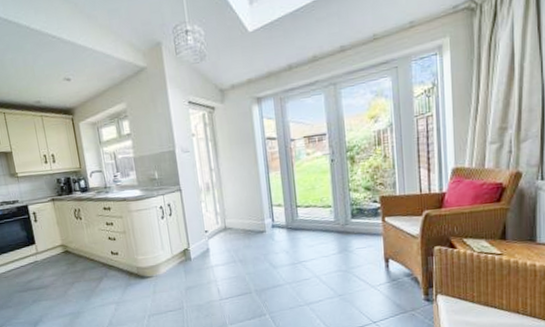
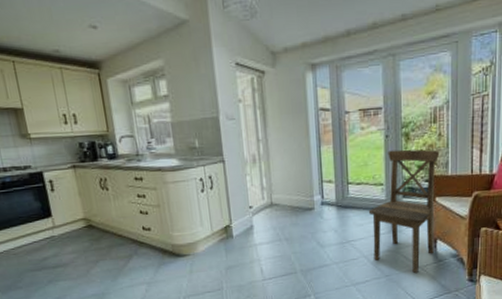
dining chair: none [318,171,387,293] -> present [368,149,440,274]

